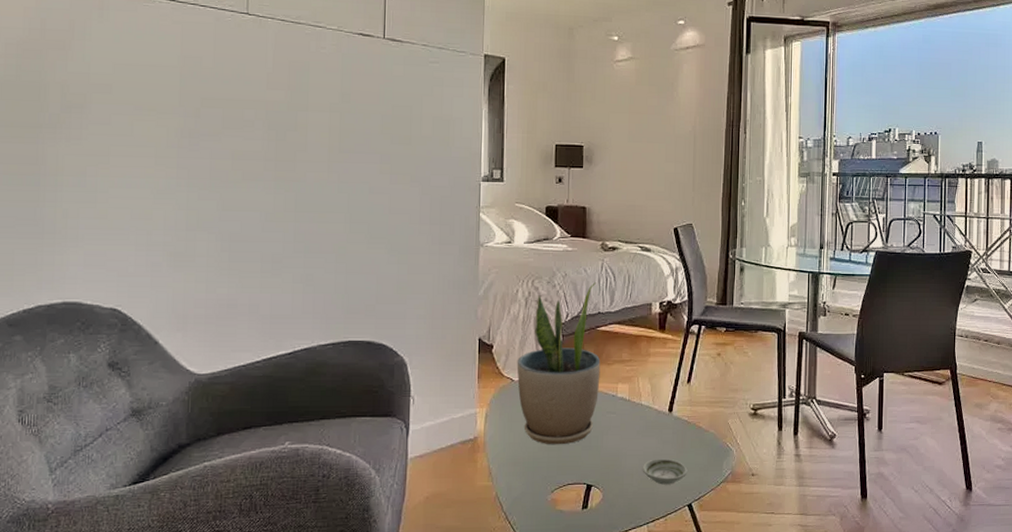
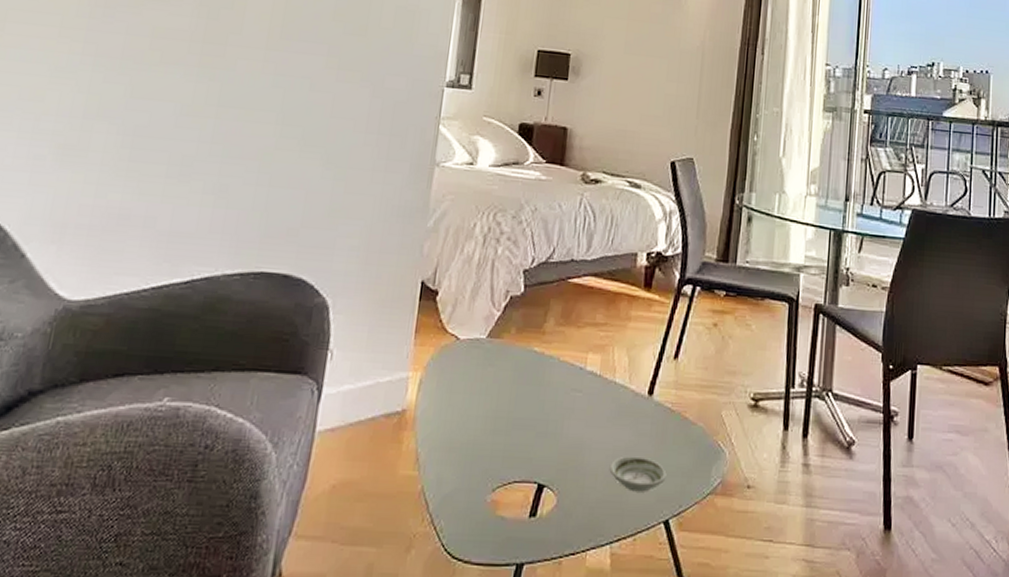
potted plant: present [516,282,601,445] -> none [463,221,573,428]

